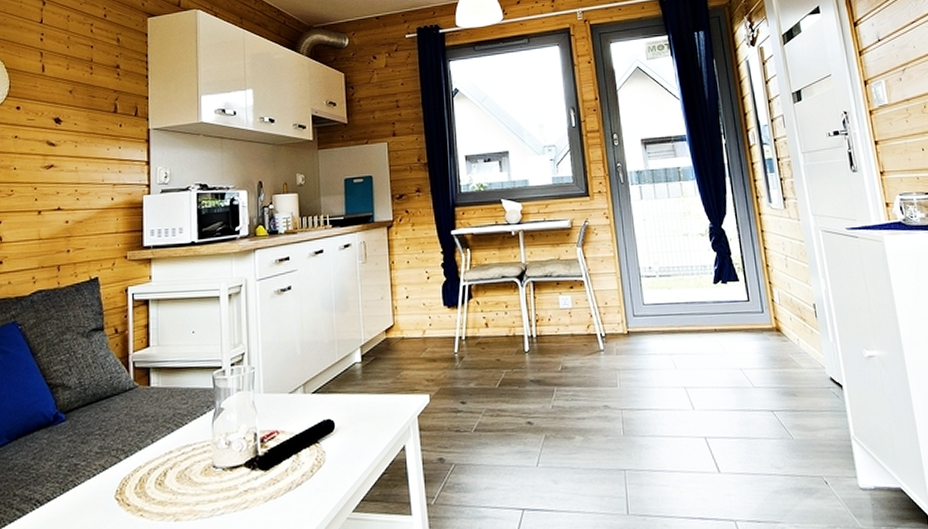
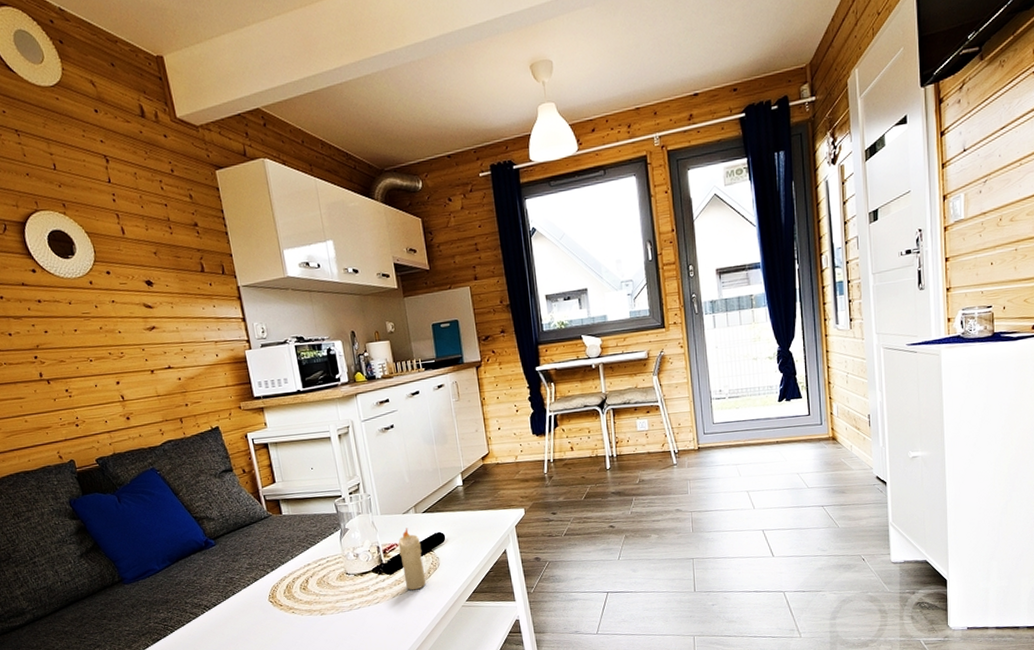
candle: none [279,411,307,494] -> present [398,528,427,591]

